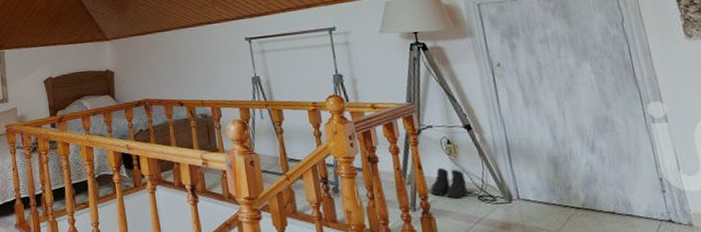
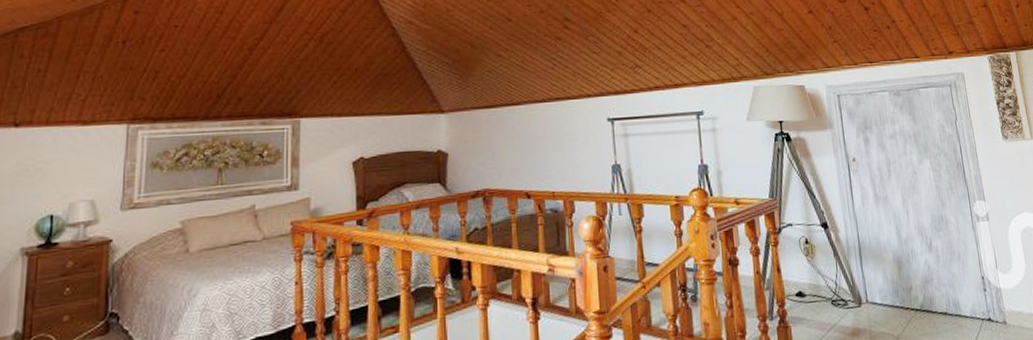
boots: present [430,167,467,199] -> none [788,269,822,304]

